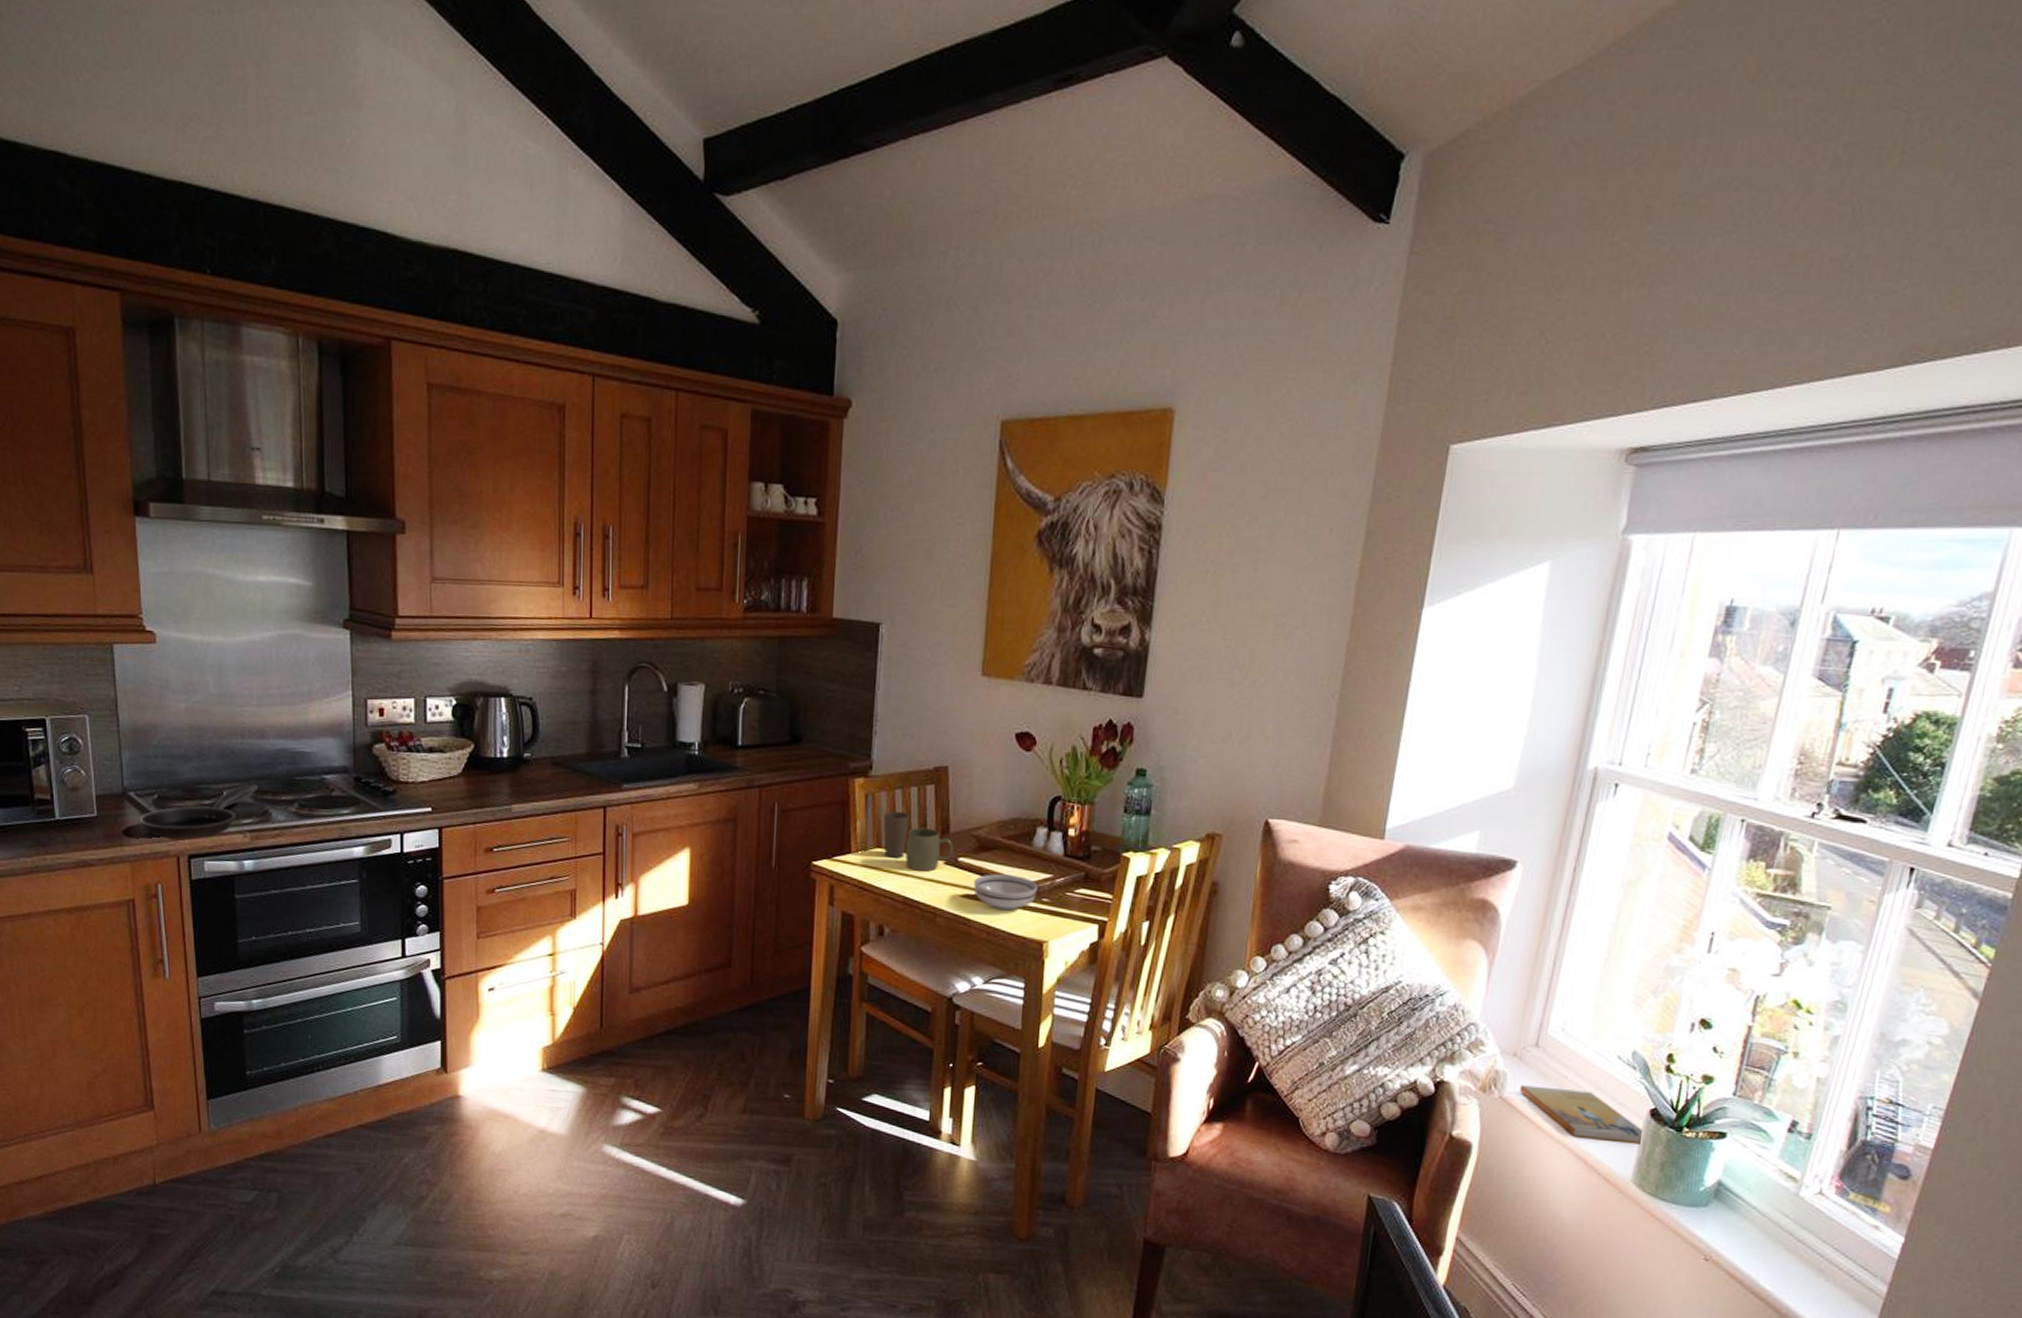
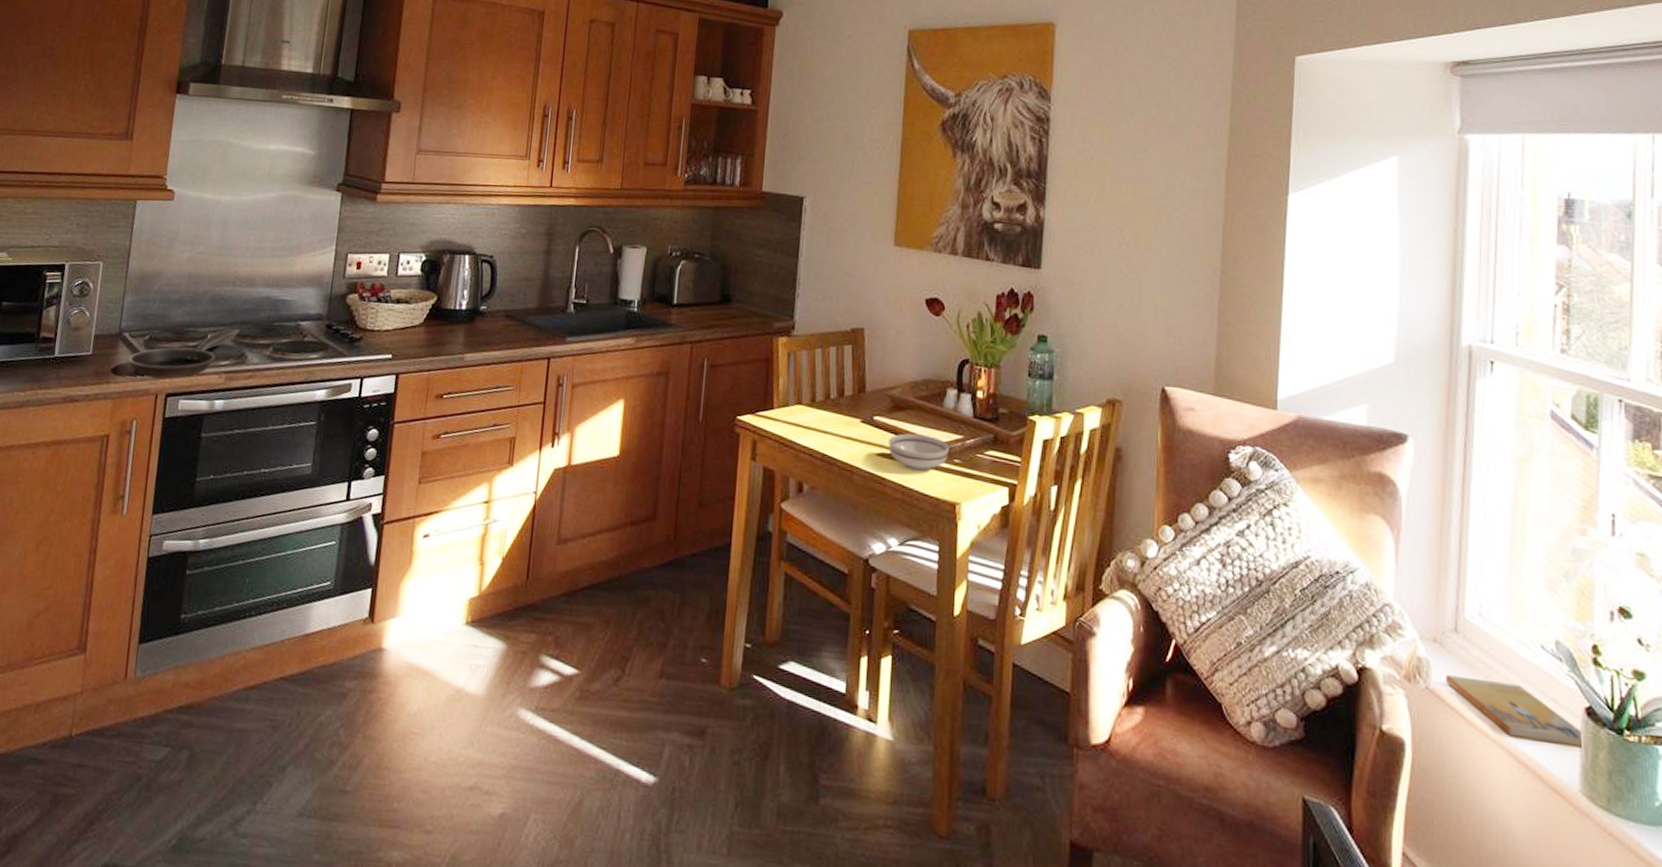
cup: present [883,811,909,858] -> none [804,370,828,415]
mug: present [904,827,953,872] -> none [823,386,869,429]

